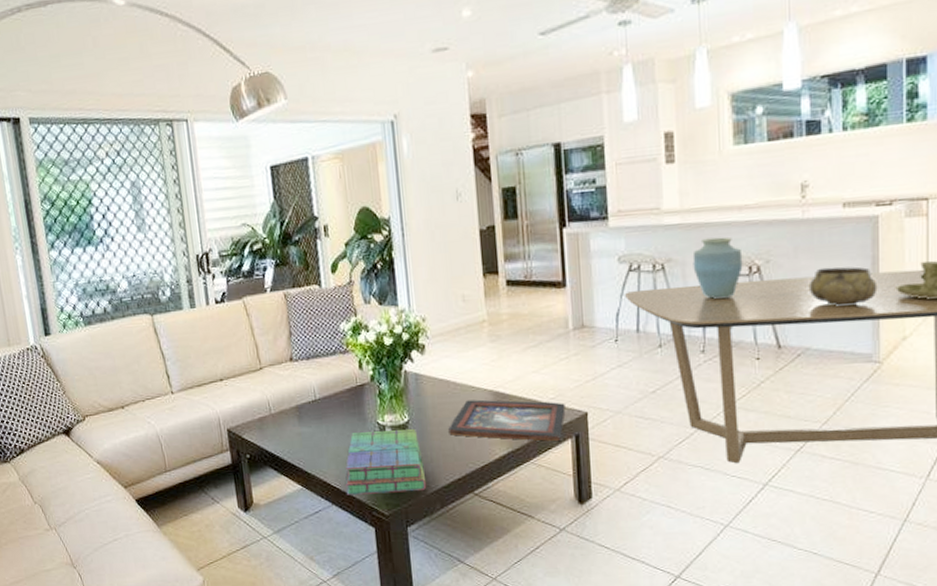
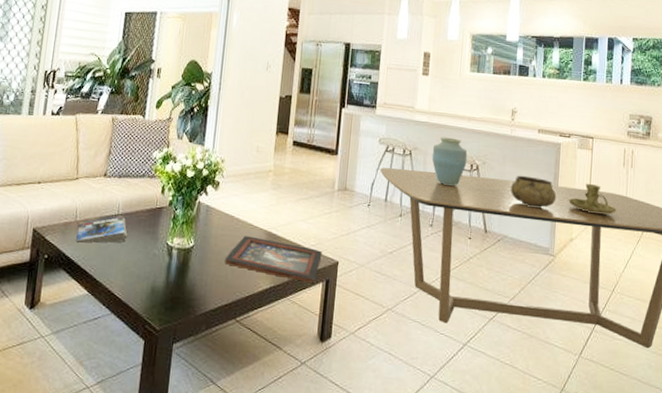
magazine: none [274,400,331,436] -> present [76,215,128,243]
stack of books: present [345,429,427,495] -> none [126,249,199,311]

